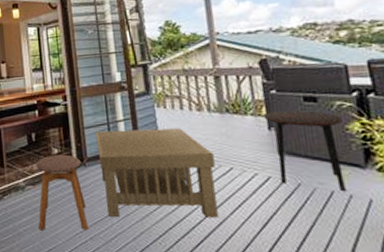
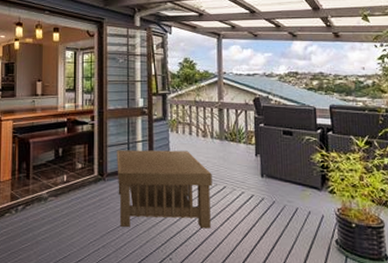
stool: present [35,154,89,231] -> none [56,169,102,239]
side table: present [263,110,346,192] -> none [253,142,309,209]

